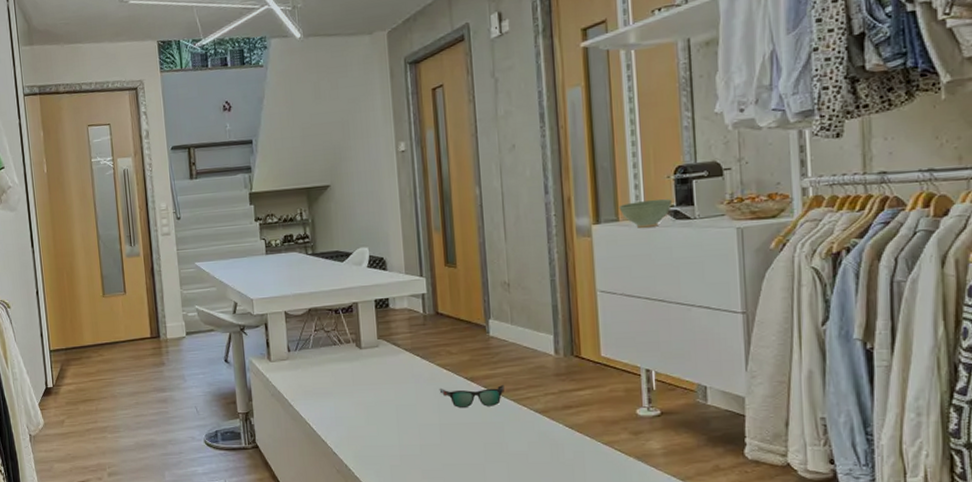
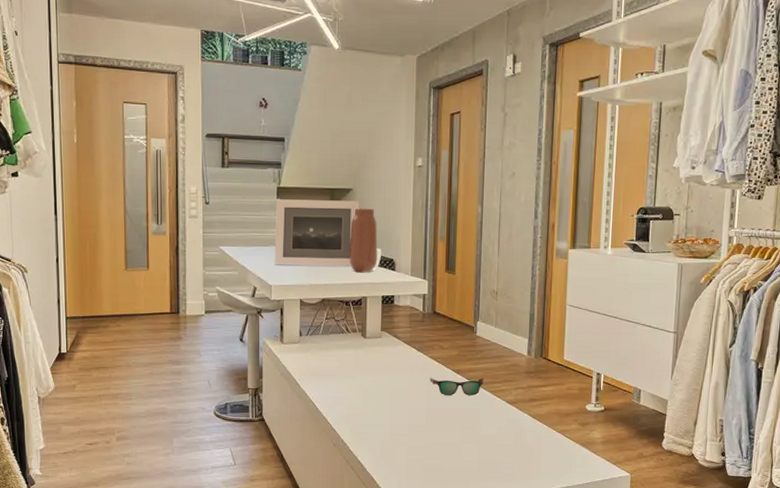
picture frame: none [249,197,340,277] -> present [274,199,360,267]
vase: none [332,204,366,276] -> present [349,208,378,273]
bowl: present [618,198,673,228] -> none [591,233,633,256]

